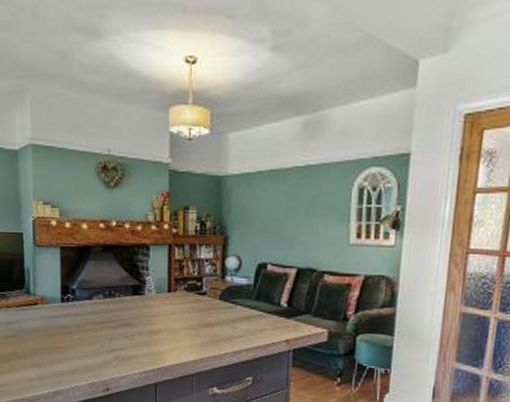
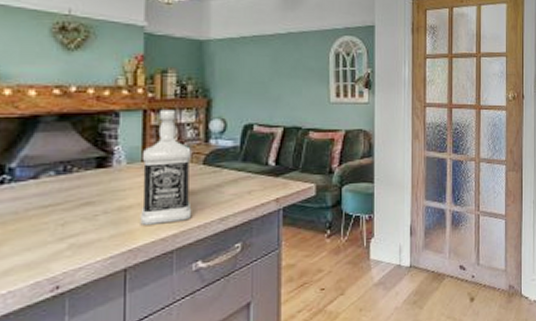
bottle: none [167,245,209,350] -> present [140,109,192,225]

